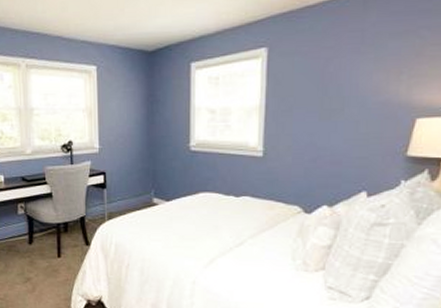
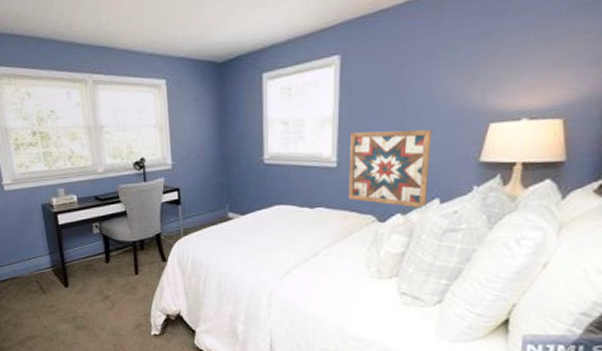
wall art: none [274,122,359,201] -> present [348,129,432,209]

